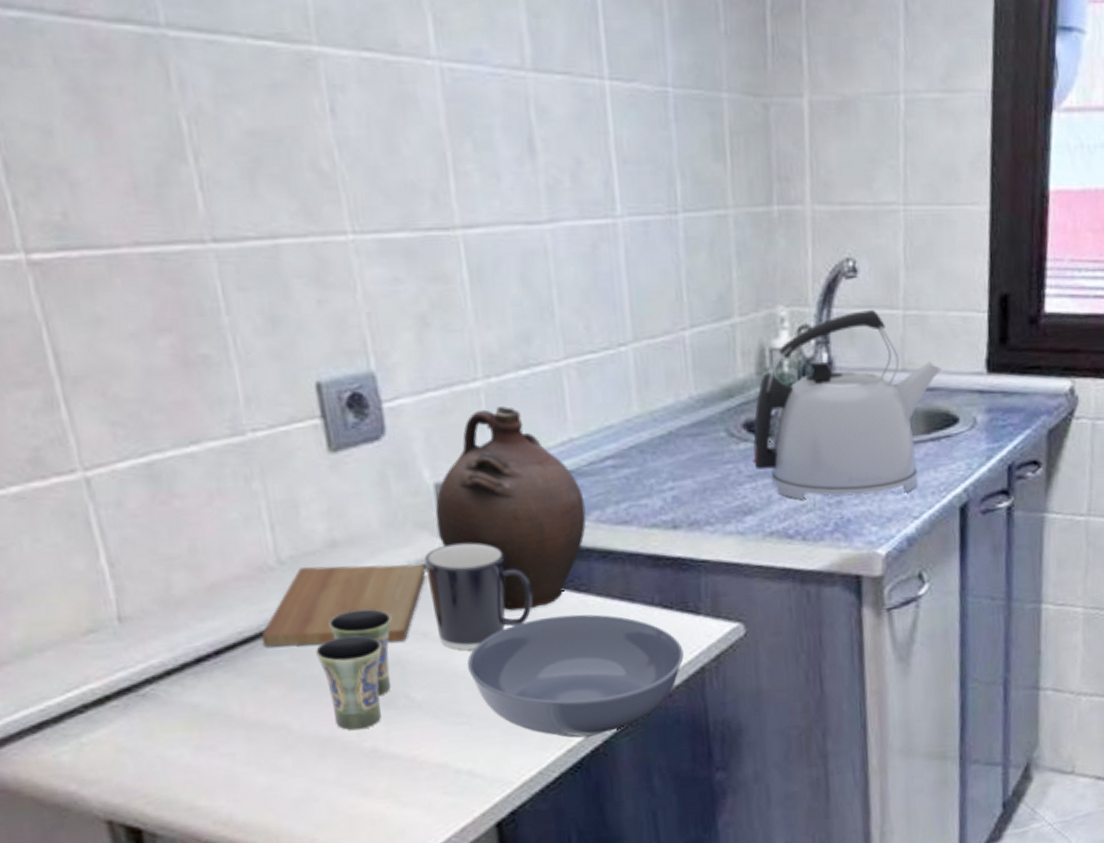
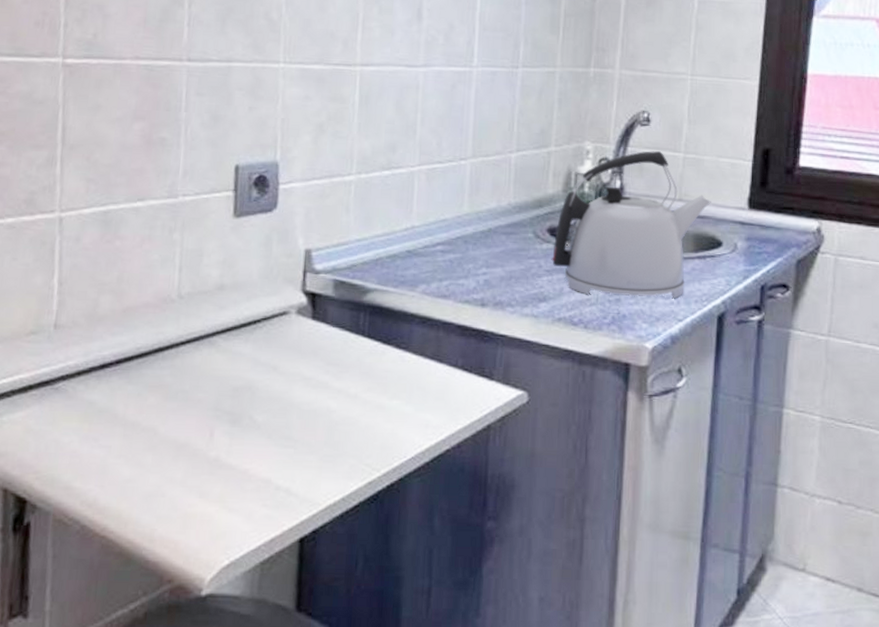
cutting board: present [261,564,425,646] -> none [152,303,285,371]
cup: present [316,609,392,731] -> none [190,341,252,441]
mug: present [424,542,533,651] -> none [284,297,364,386]
ceramic jug: present [435,406,587,611] -> none [300,196,416,358]
bowl: present [466,614,684,738] -> none [301,366,475,473]

